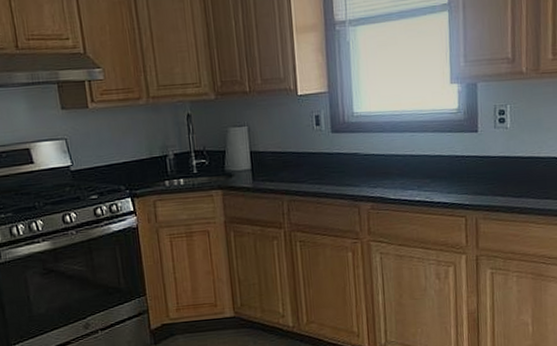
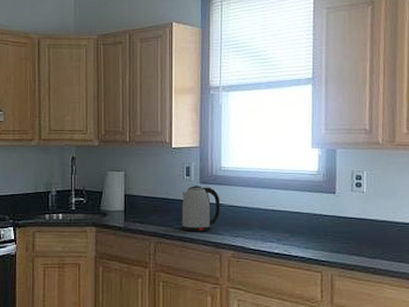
kettle: none [313,135,356,187] -> present [181,186,220,232]

